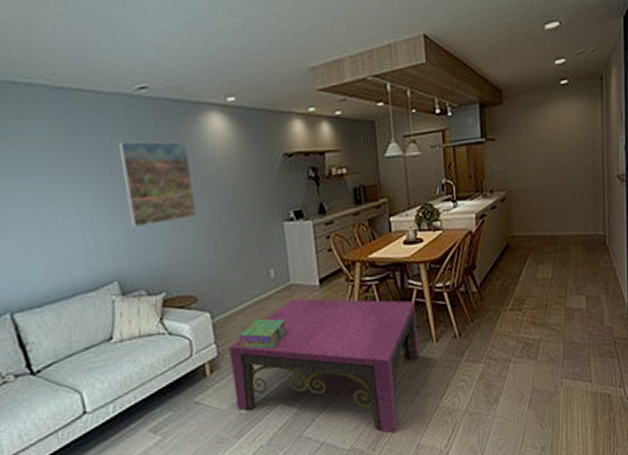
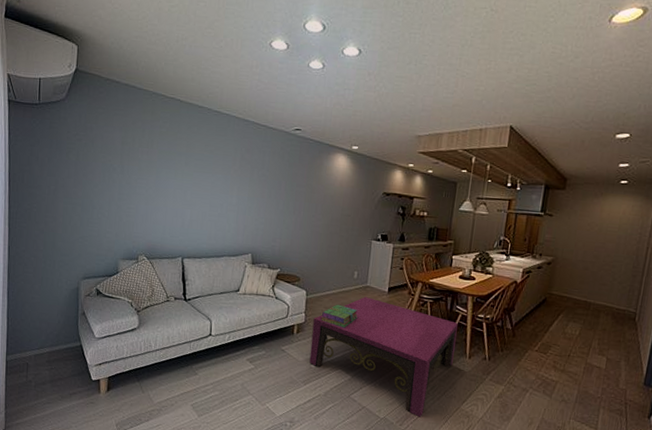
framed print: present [118,141,196,227] -> none [269,162,318,223]

